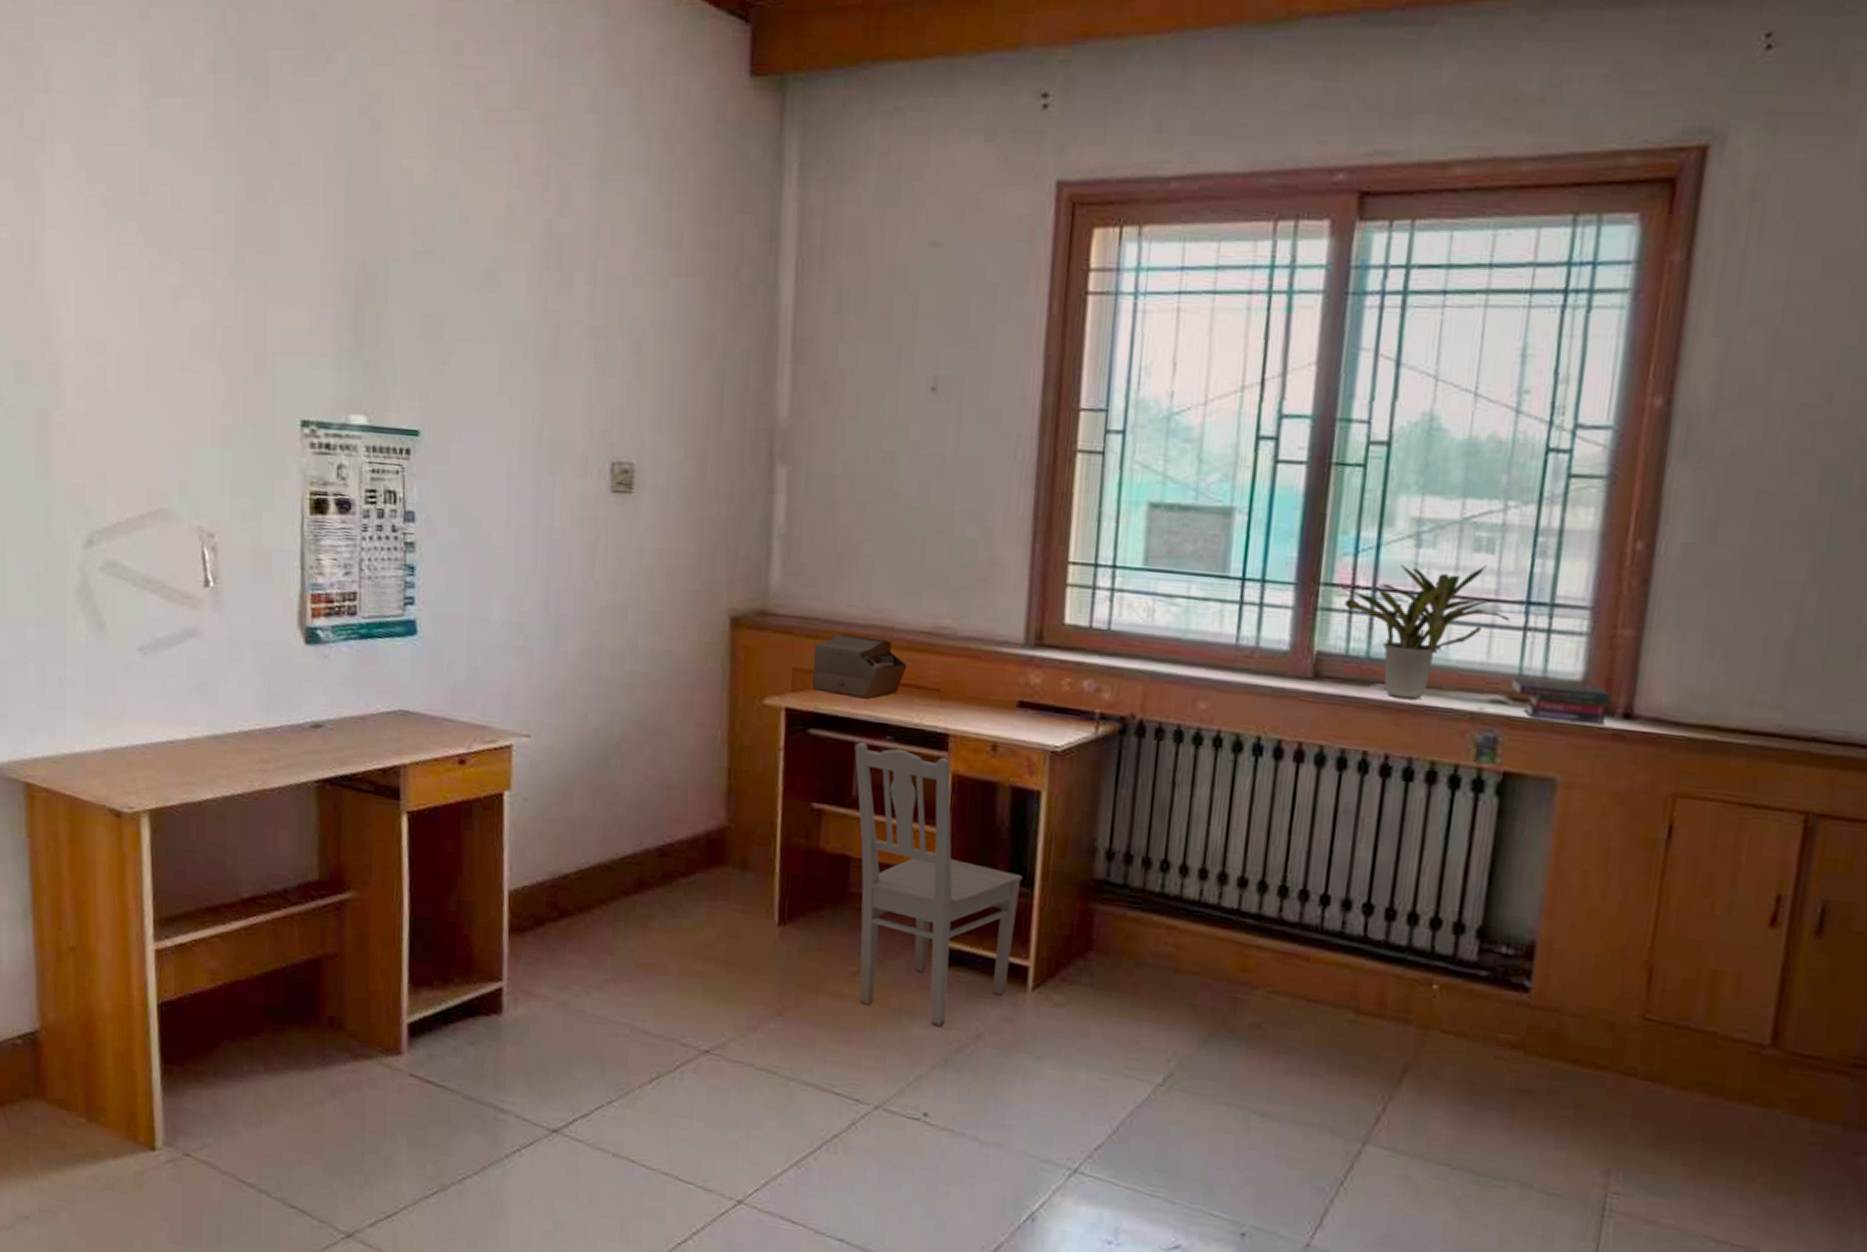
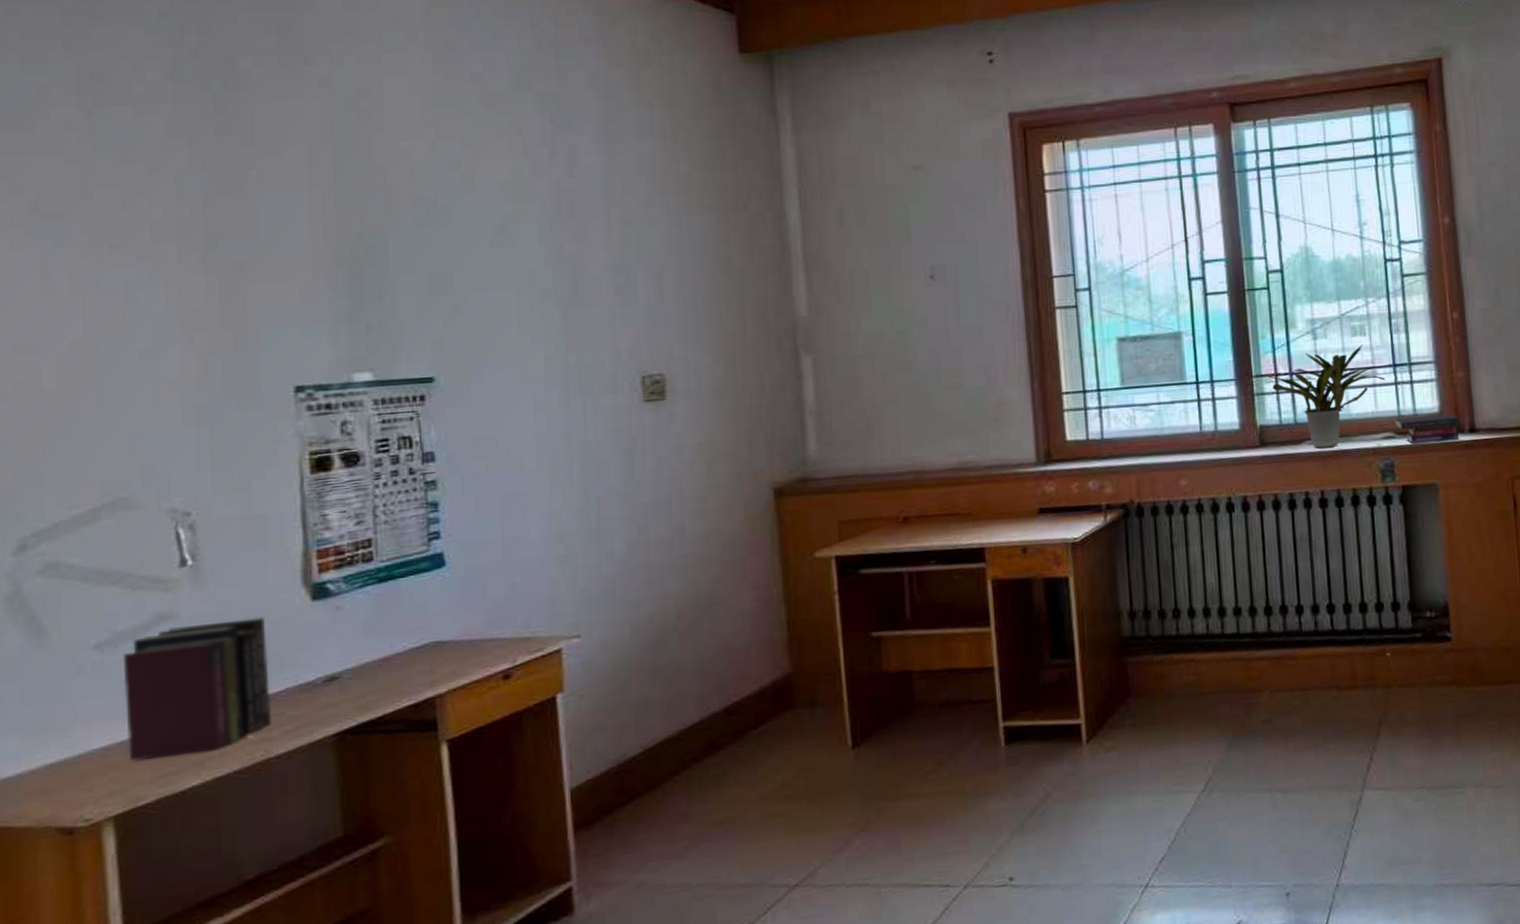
books: none [159,644,269,769] -> present [122,617,273,762]
sewing box: present [812,634,908,699] -> none [855,482,941,536]
wooden chair: present [854,741,1022,1027] -> none [903,567,1065,798]

